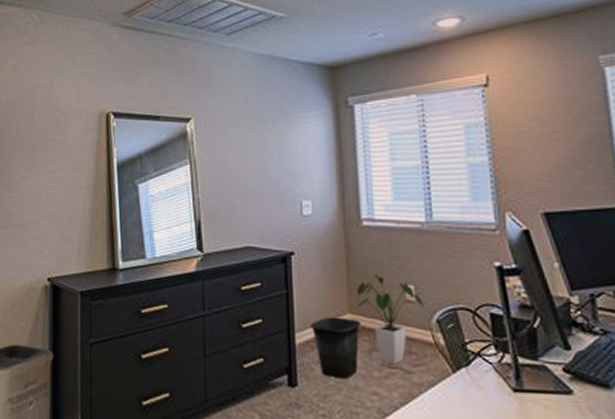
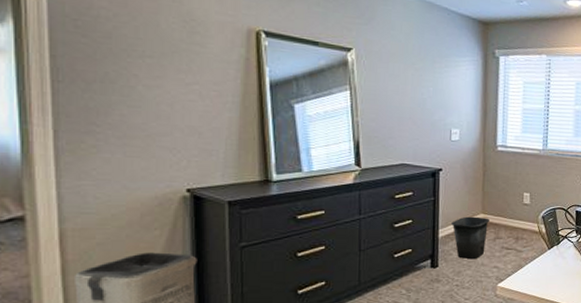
house plant: present [356,274,424,365] -> none [488,186,535,247]

